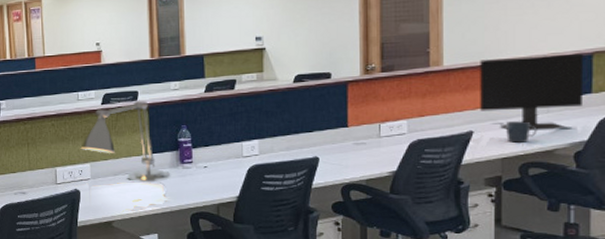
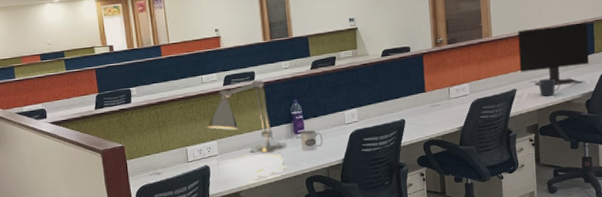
mug: none [188,160,214,185] -> present [300,130,323,152]

